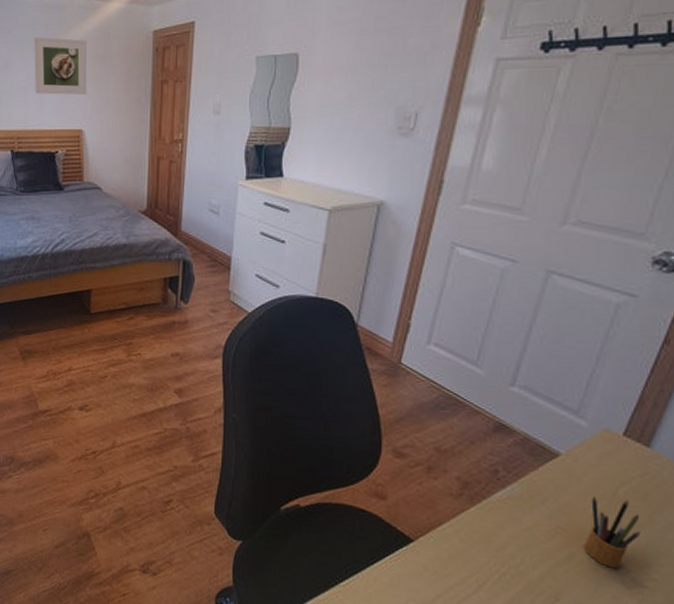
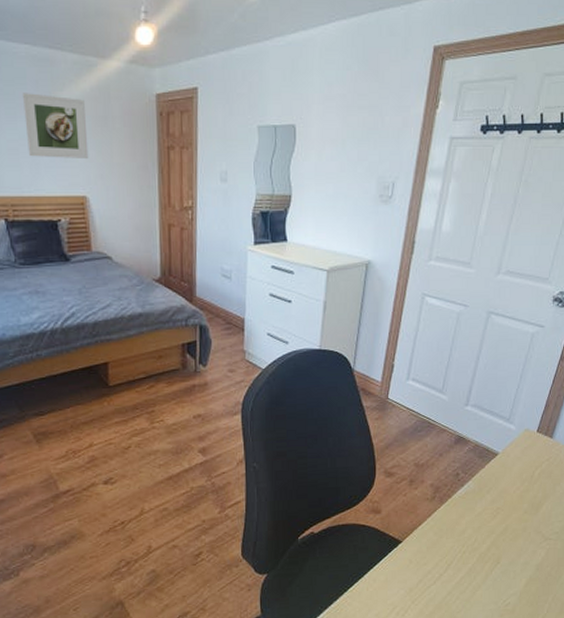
pencil box: present [583,496,641,569] -> none [514,479,548,531]

